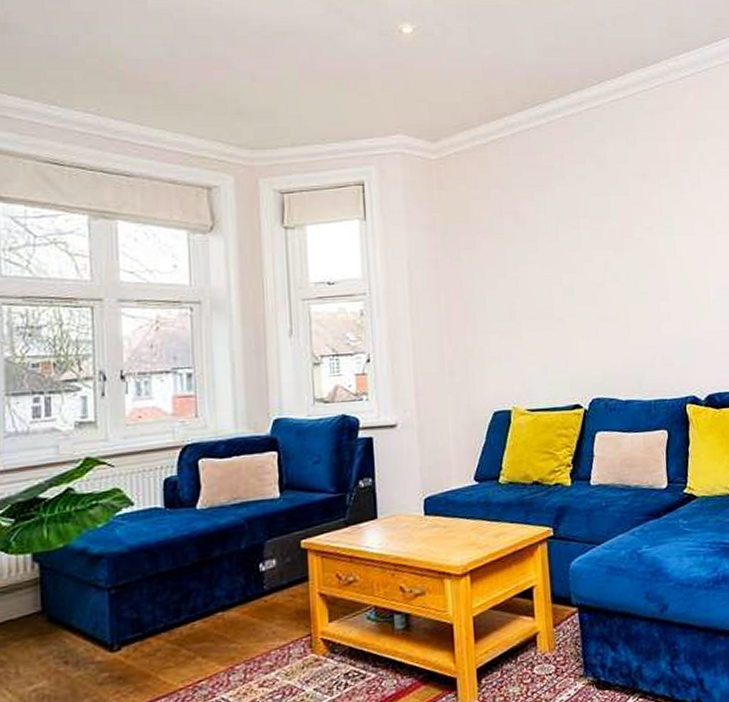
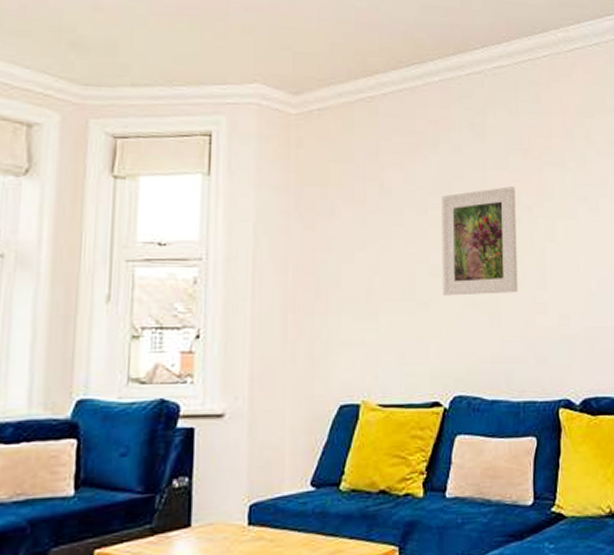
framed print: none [570,210,644,312] -> present [441,186,518,296]

